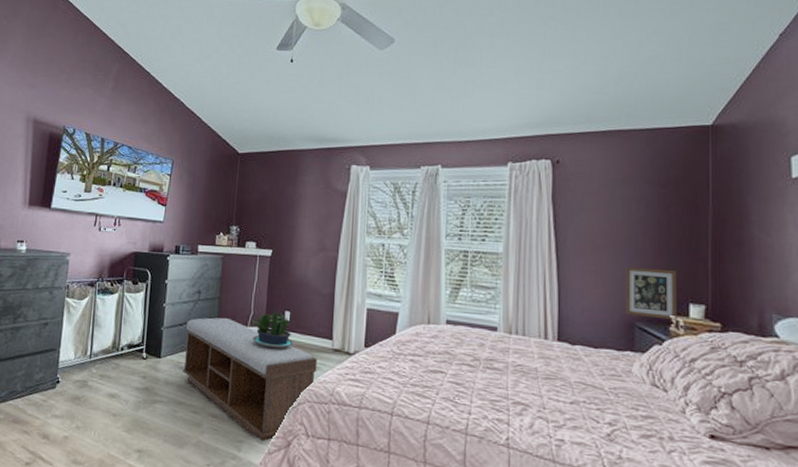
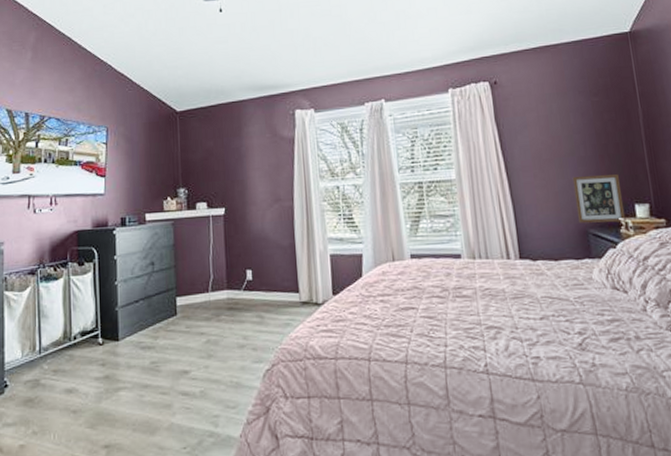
bench: present [182,317,318,442] -> none [143,286,287,413]
potted plant: present [249,311,293,349] -> none [210,271,259,312]

